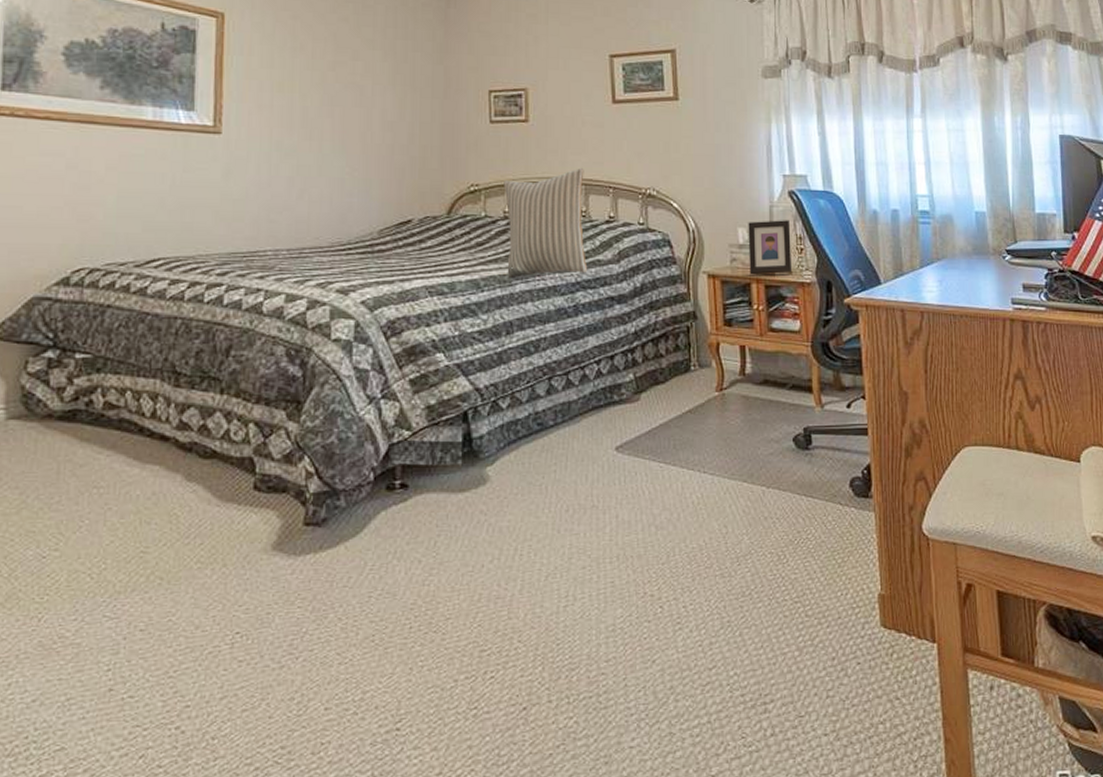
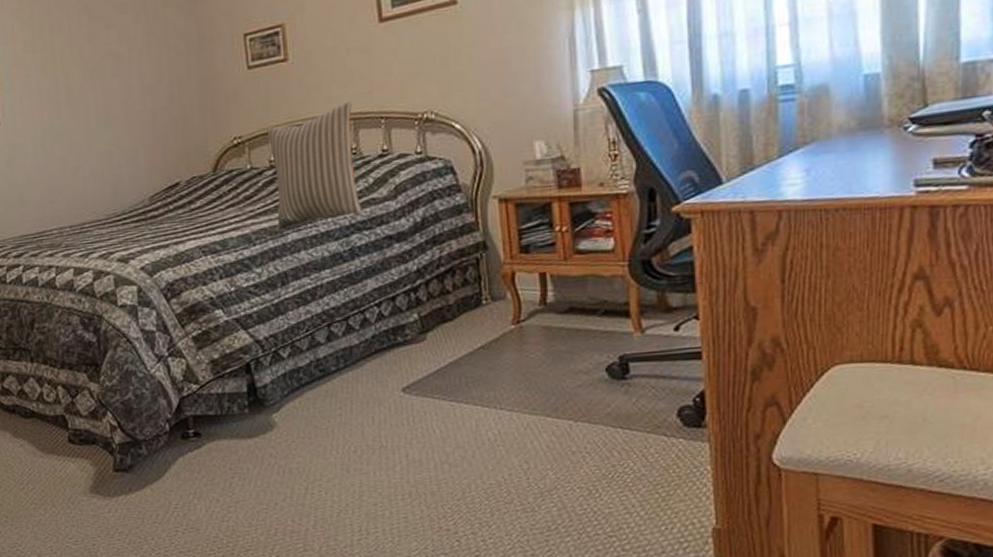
picture frame: present [748,220,793,275] -> none [546,123,604,193]

